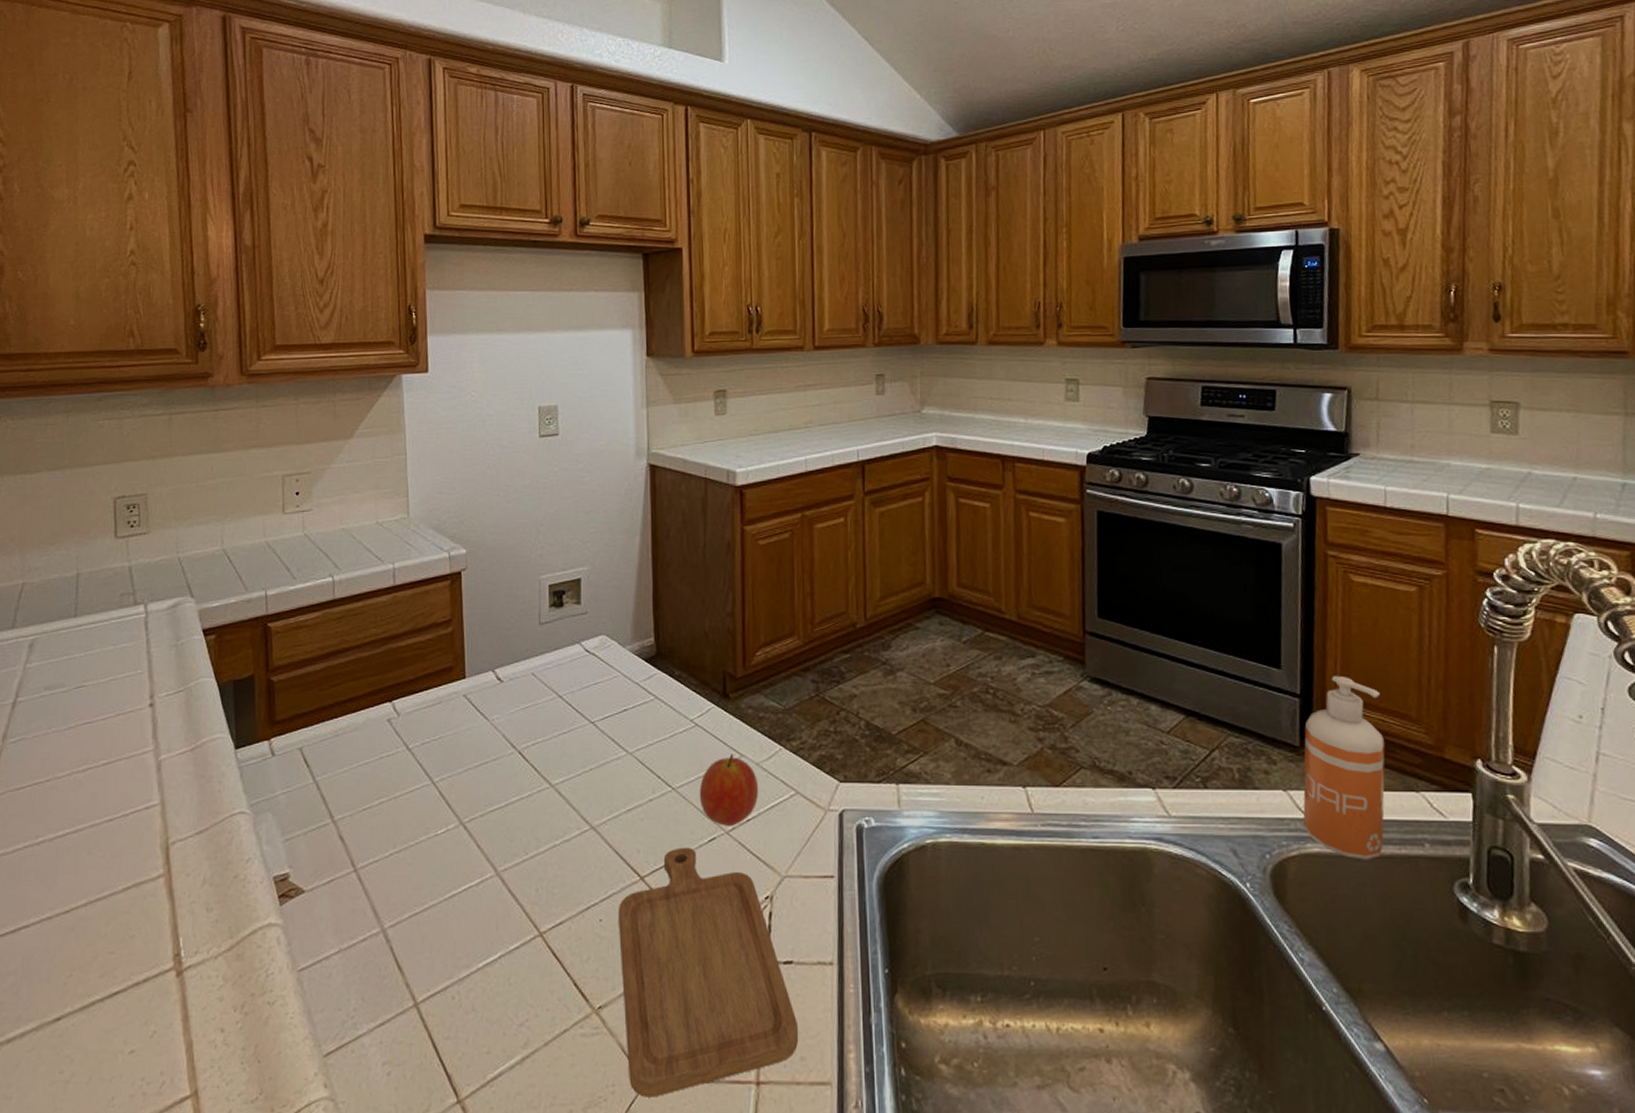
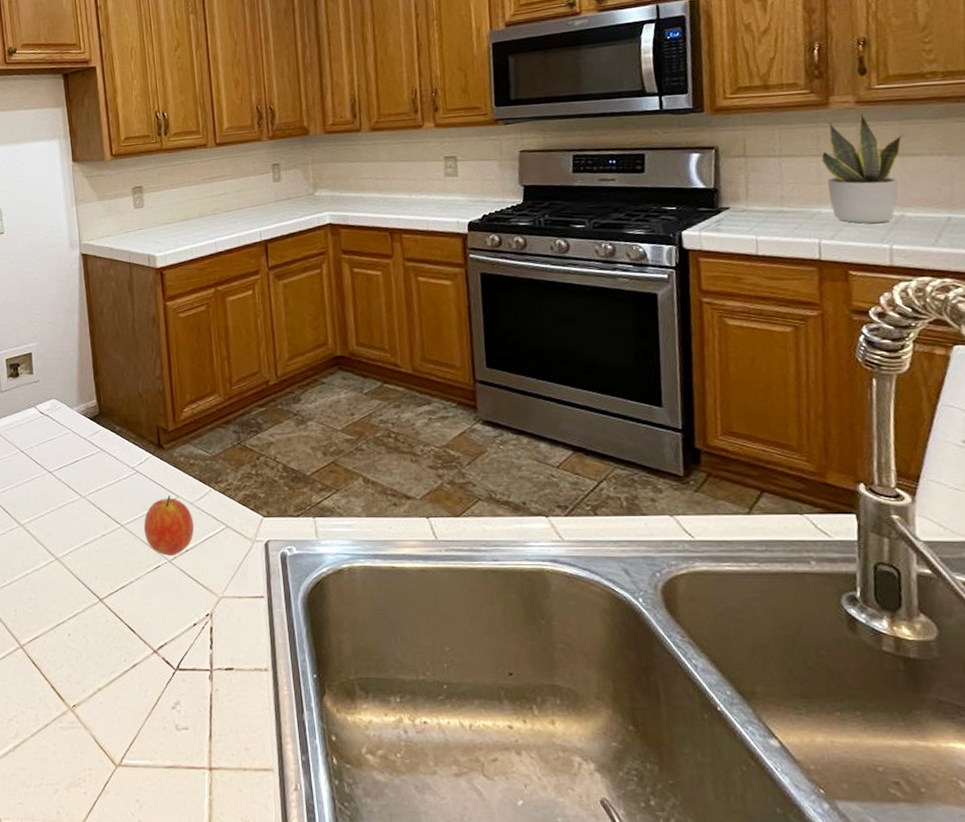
chopping board: present [619,847,799,1098] -> none [83,574,243,780]
soap dispenser: present [1303,675,1386,860] -> none [687,411,770,577]
potted plant: none [1453,360,1534,480] -> present [821,112,903,224]

